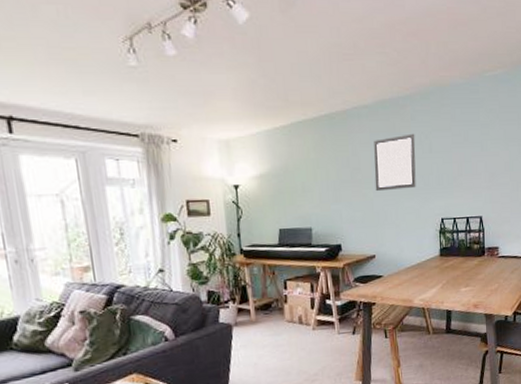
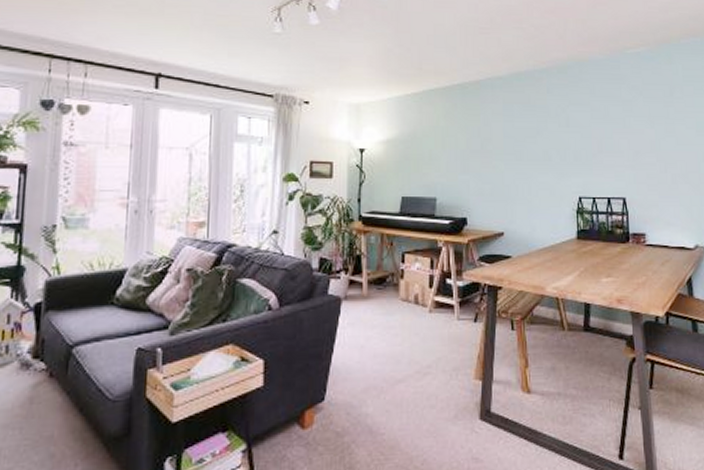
wall art: present [374,133,416,192] -> none [506,106,552,164]

